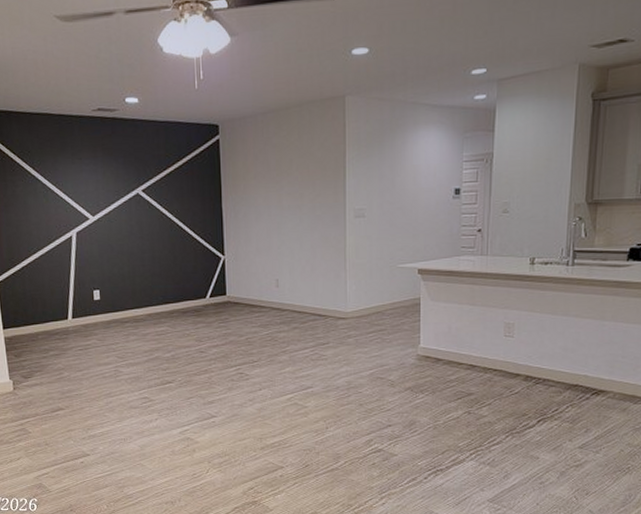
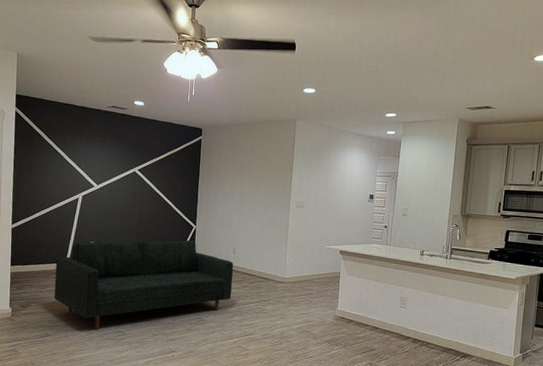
sofa: none [56,274,279,398] -> present [54,239,233,330]

